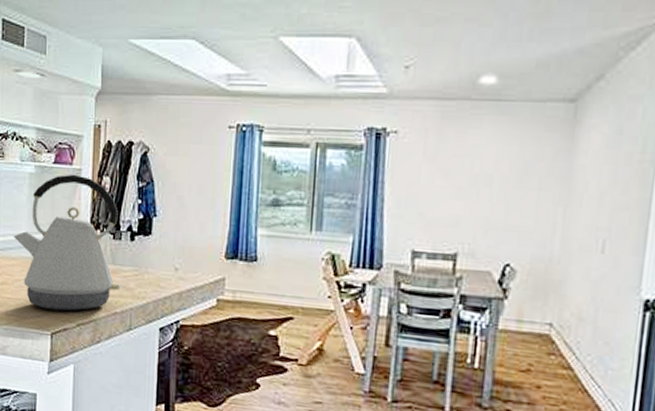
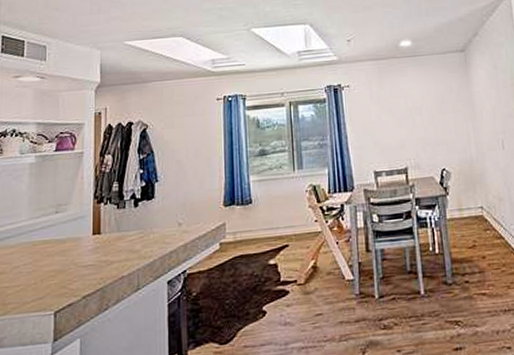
kettle: present [13,174,121,311] -> none [12,157,127,290]

